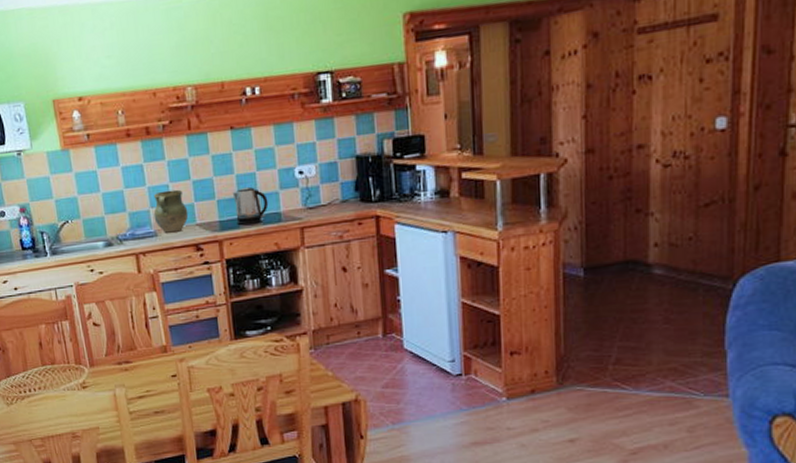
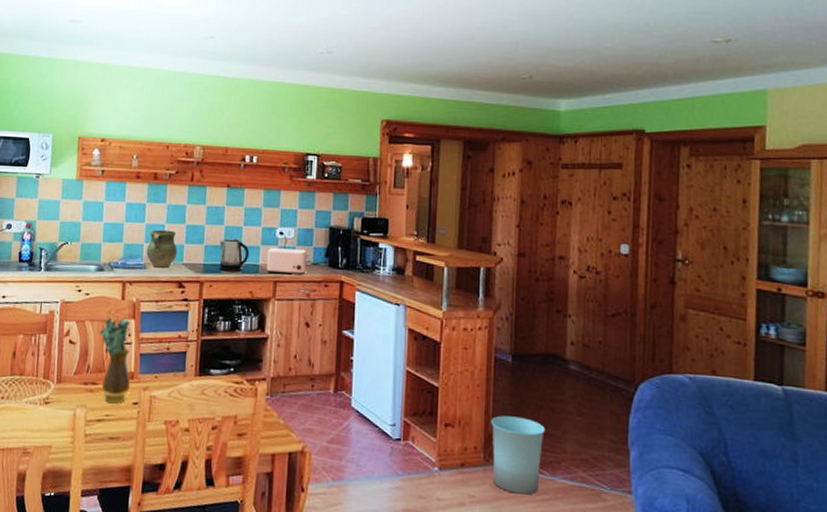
vase: none [122,291,166,379] -> present [100,314,131,404]
toaster: none [288,187,336,220] -> present [267,248,309,275]
waste bin: none [562,333,626,413] -> present [490,415,545,495]

